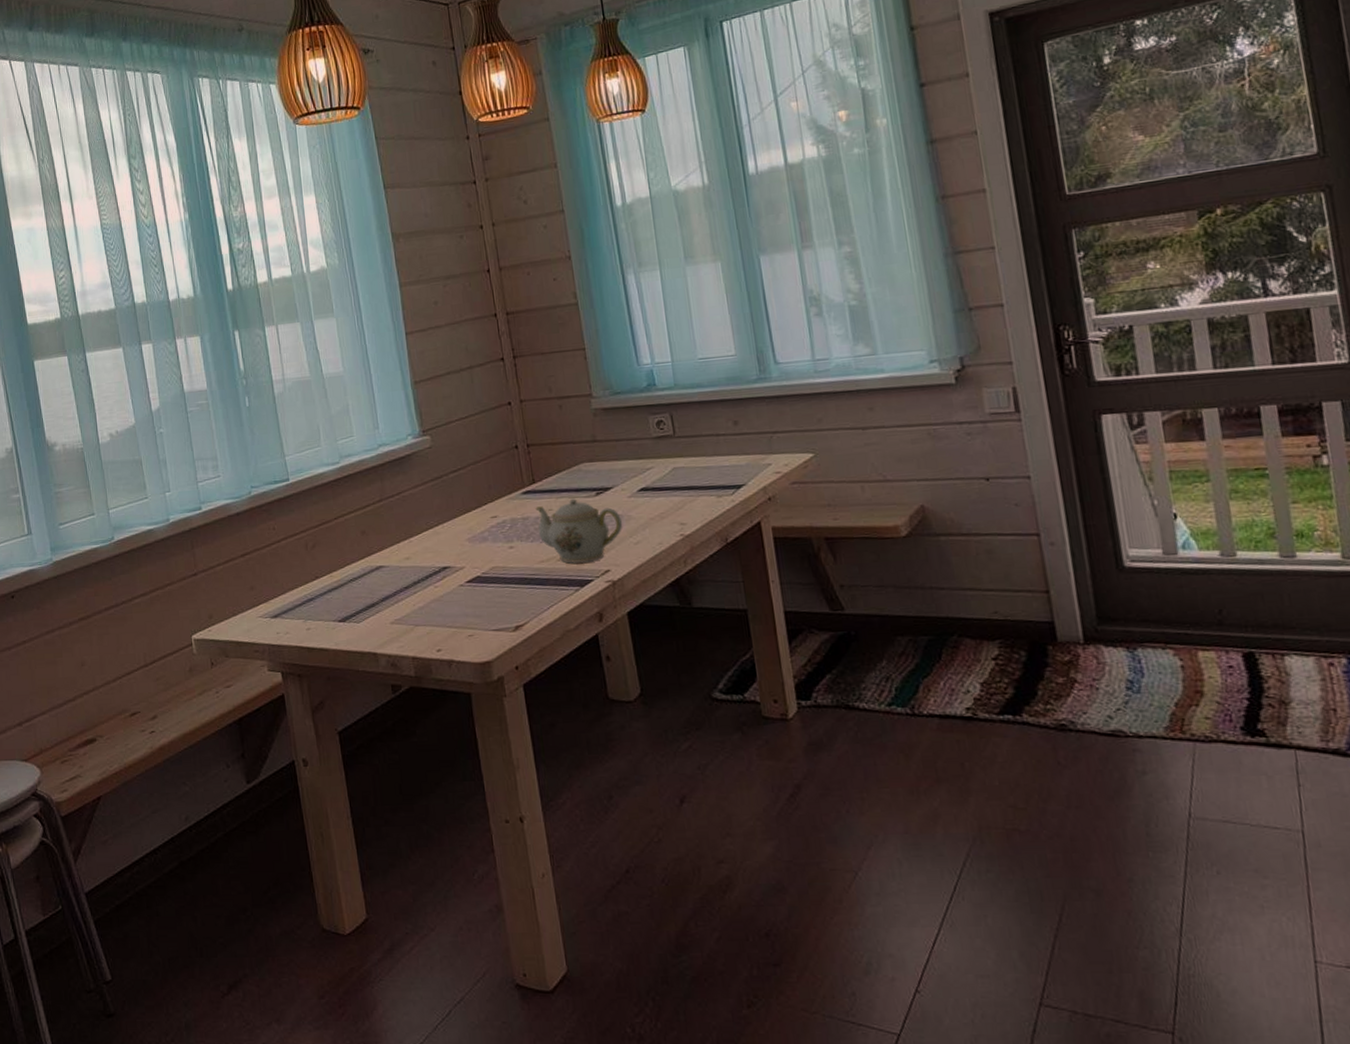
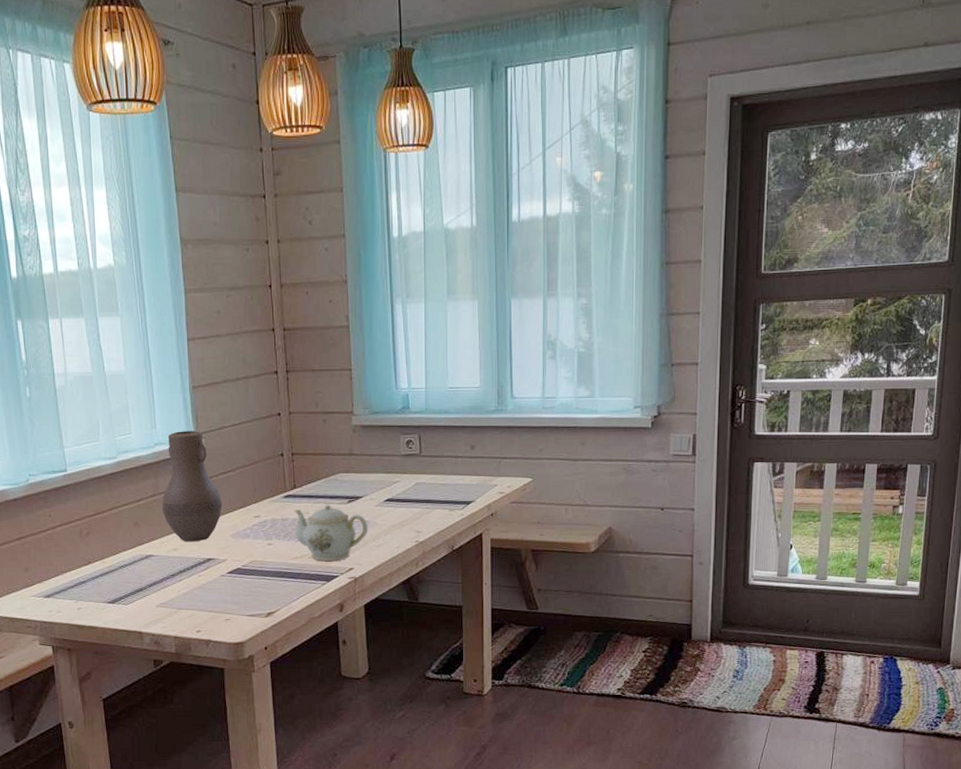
vase: none [390,428,456,550] -> present [162,431,223,542]

